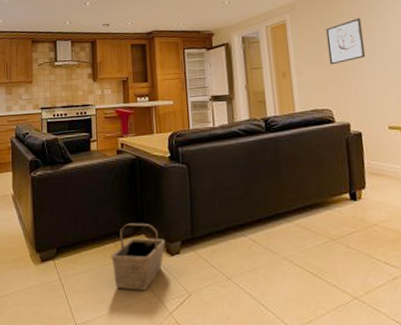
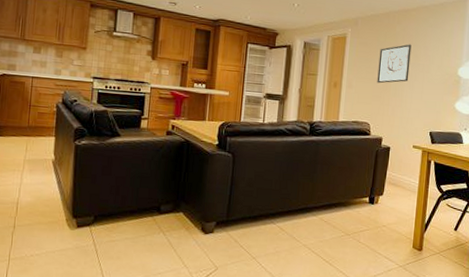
basket: present [111,223,165,290] -> none [147,201,201,261]

